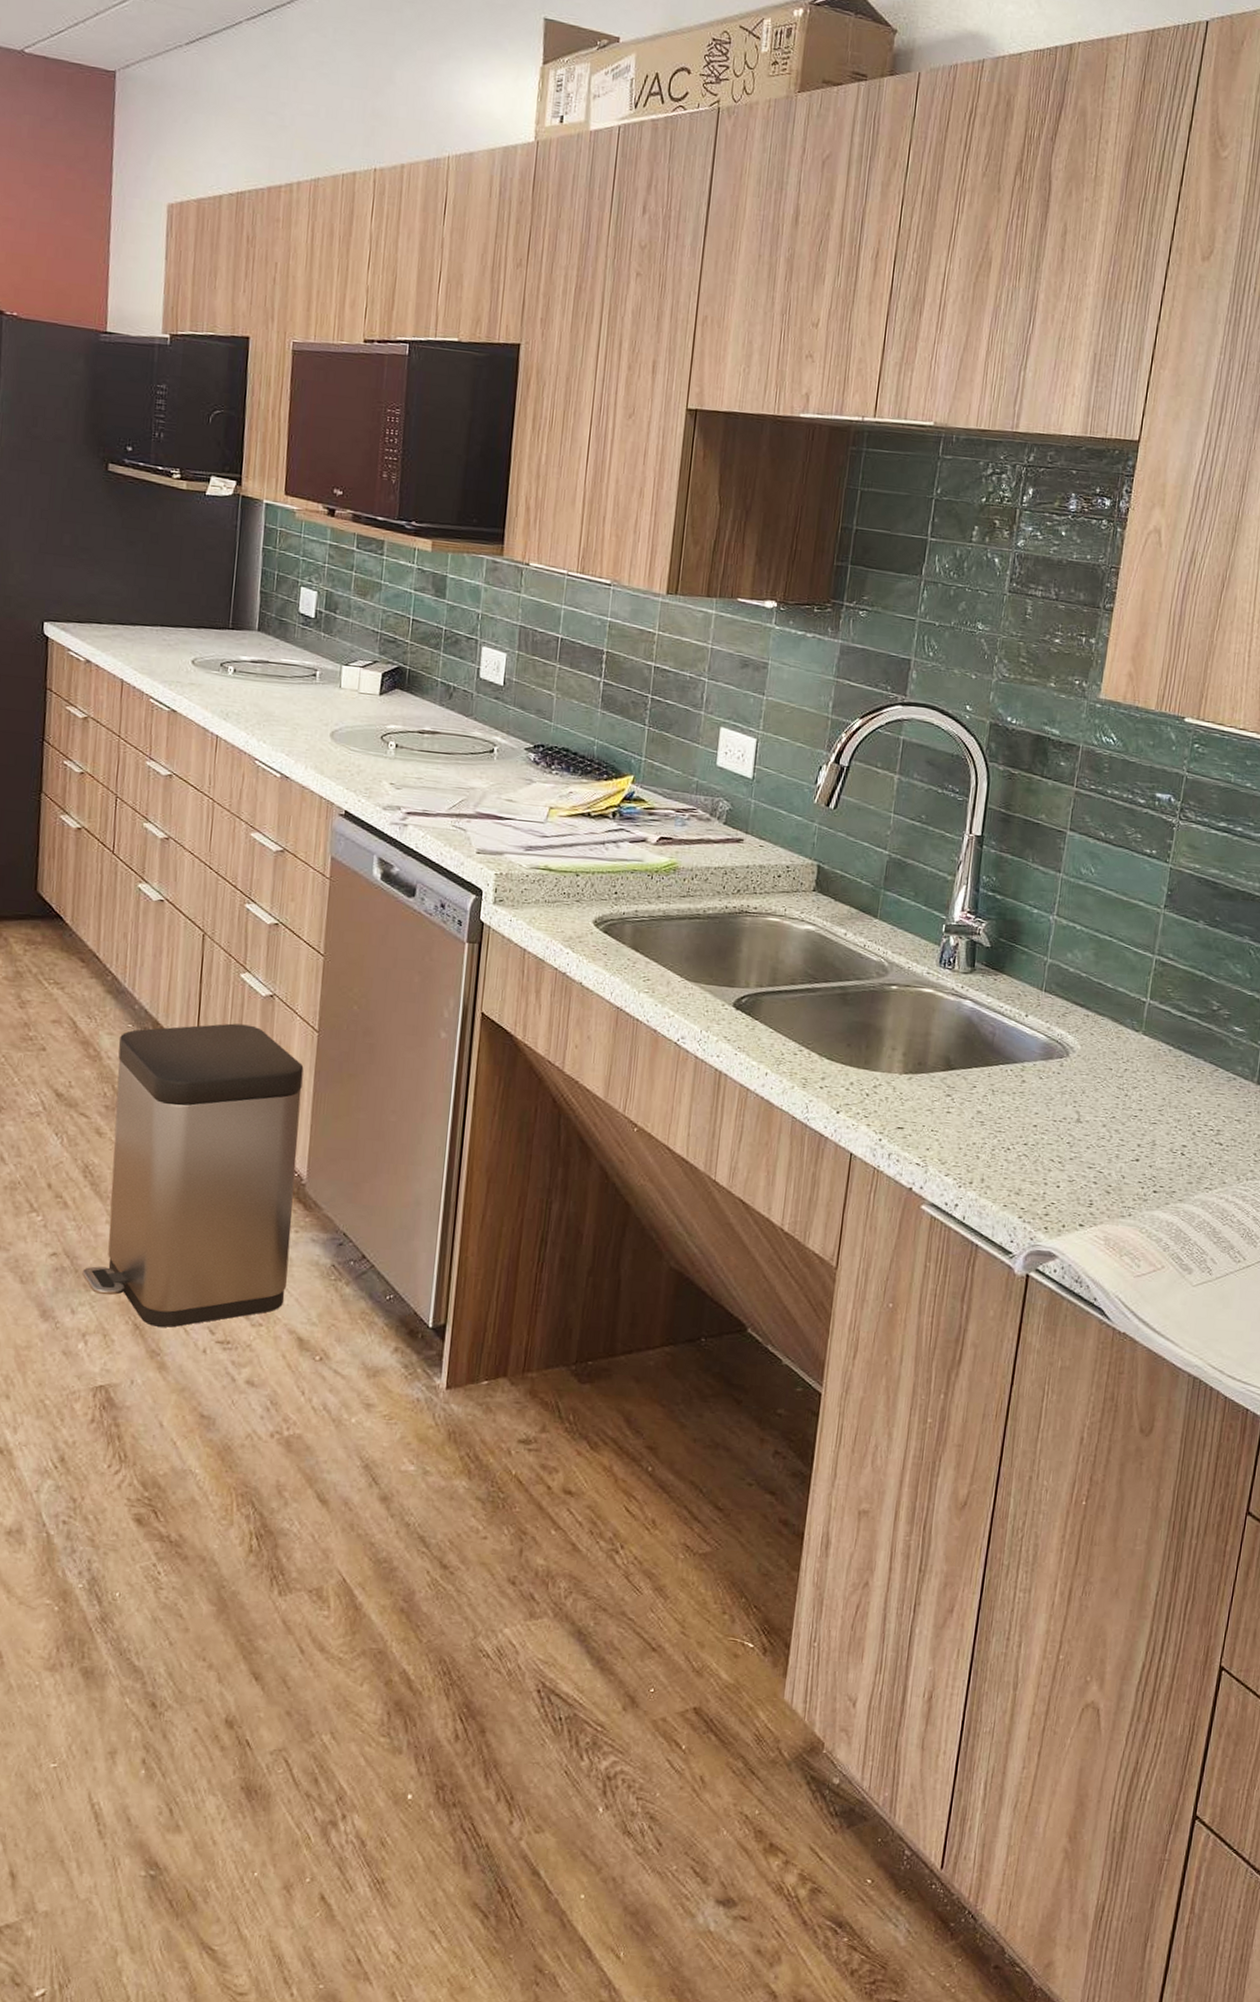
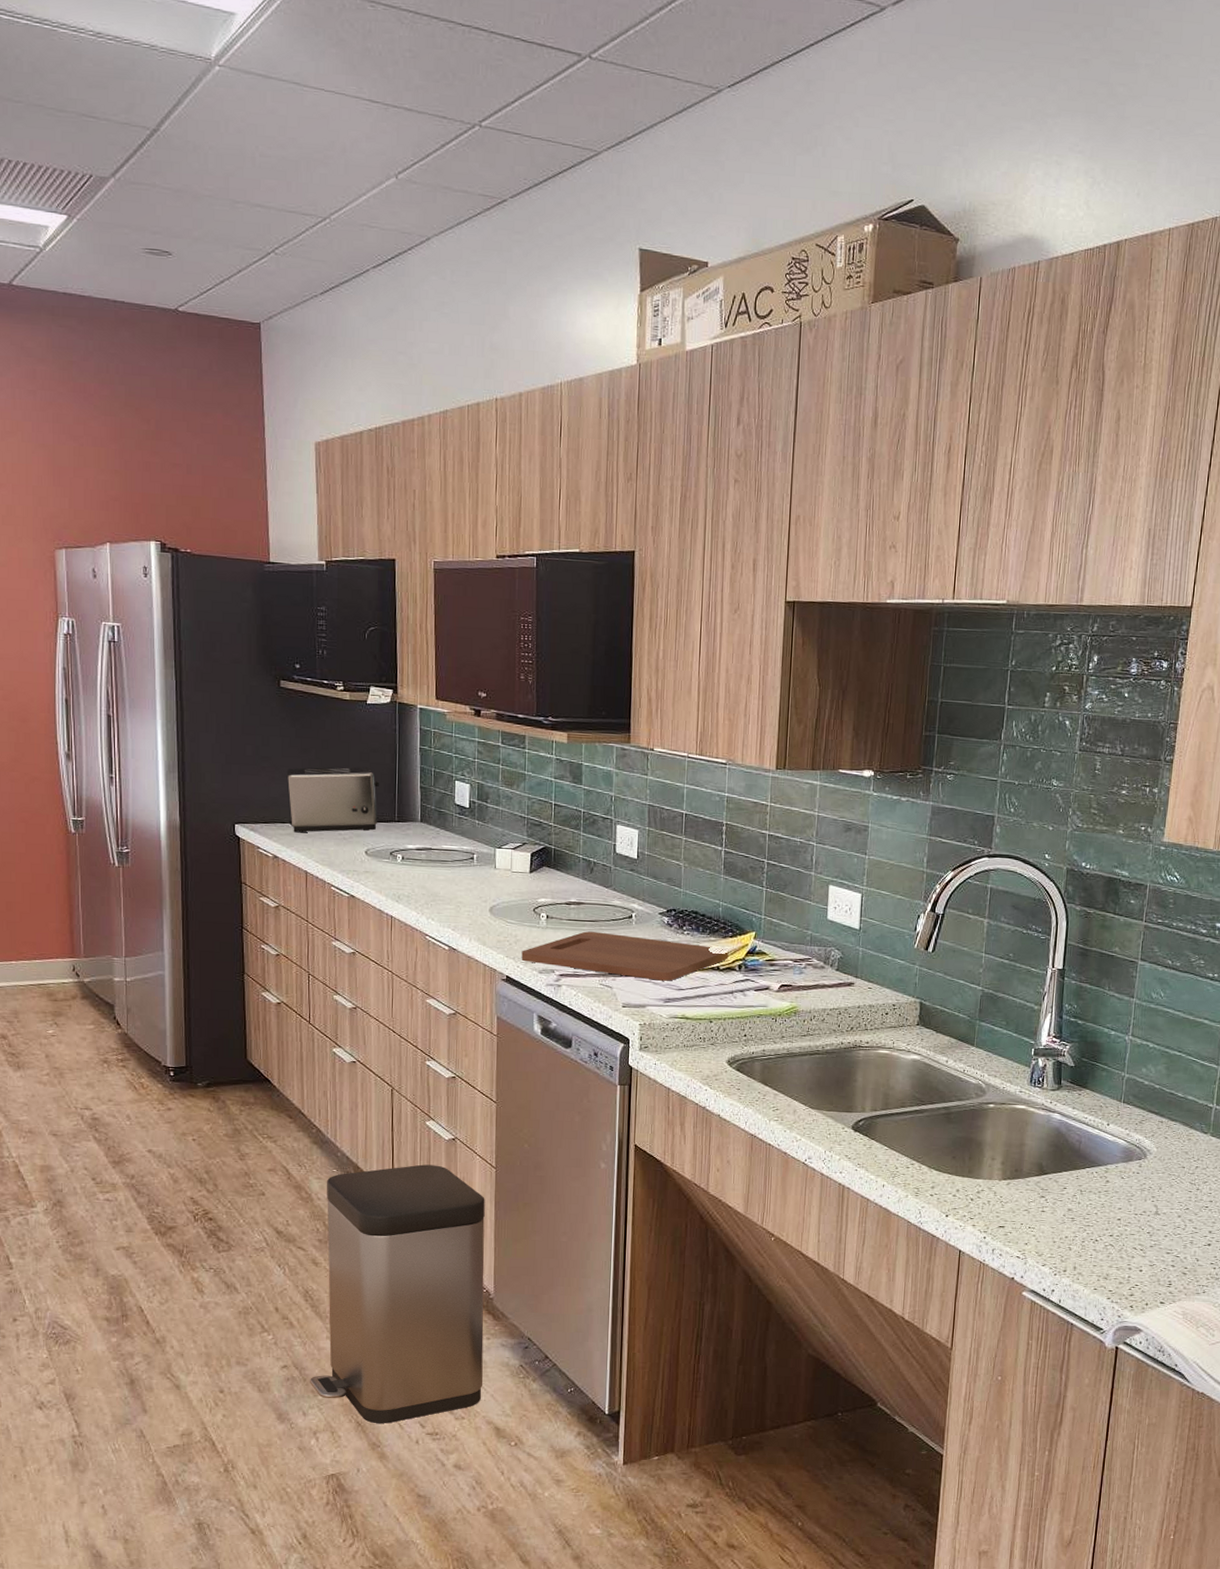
toaster: none [107,562,213,639] -> present [286,766,379,833]
cutting board: none [363,764,602,826] -> present [521,931,729,981]

